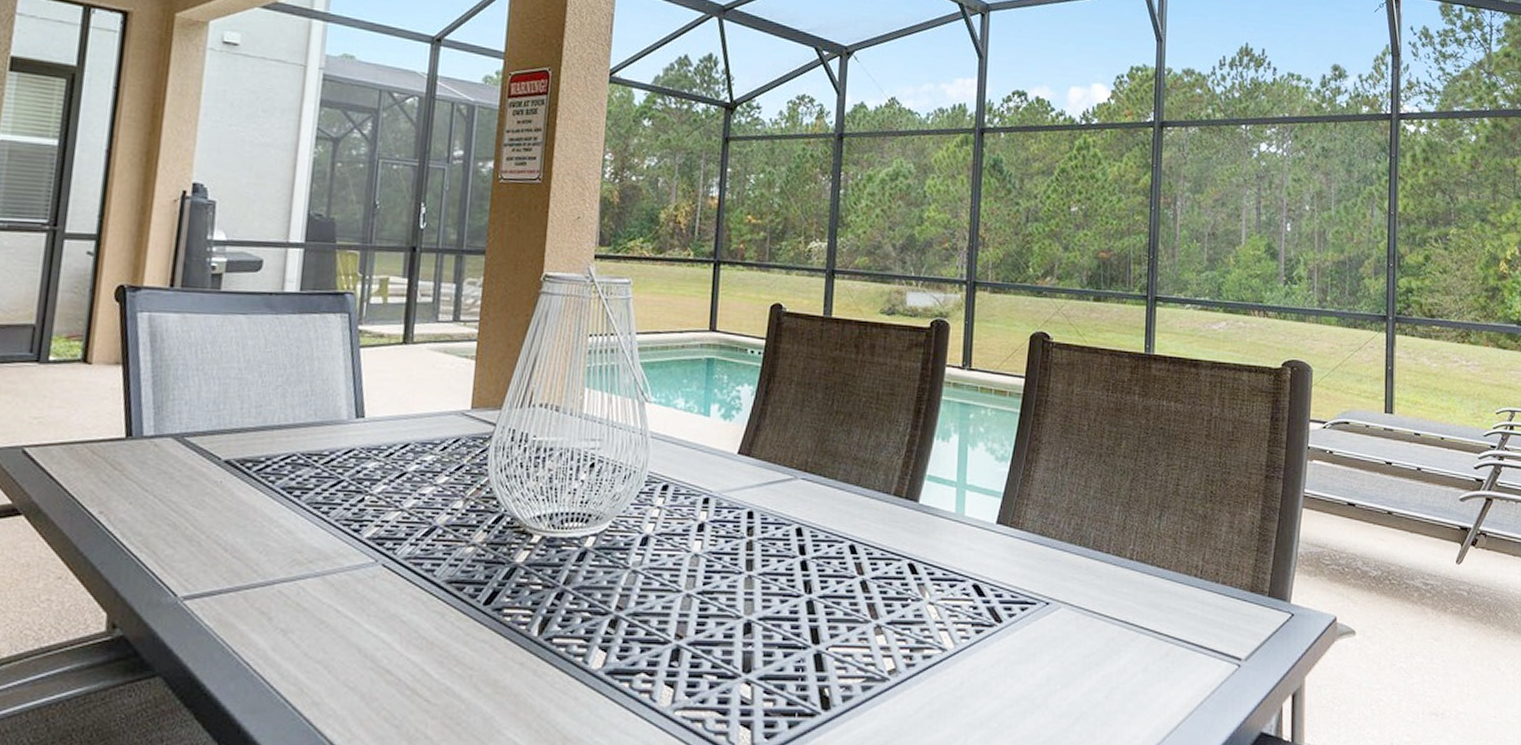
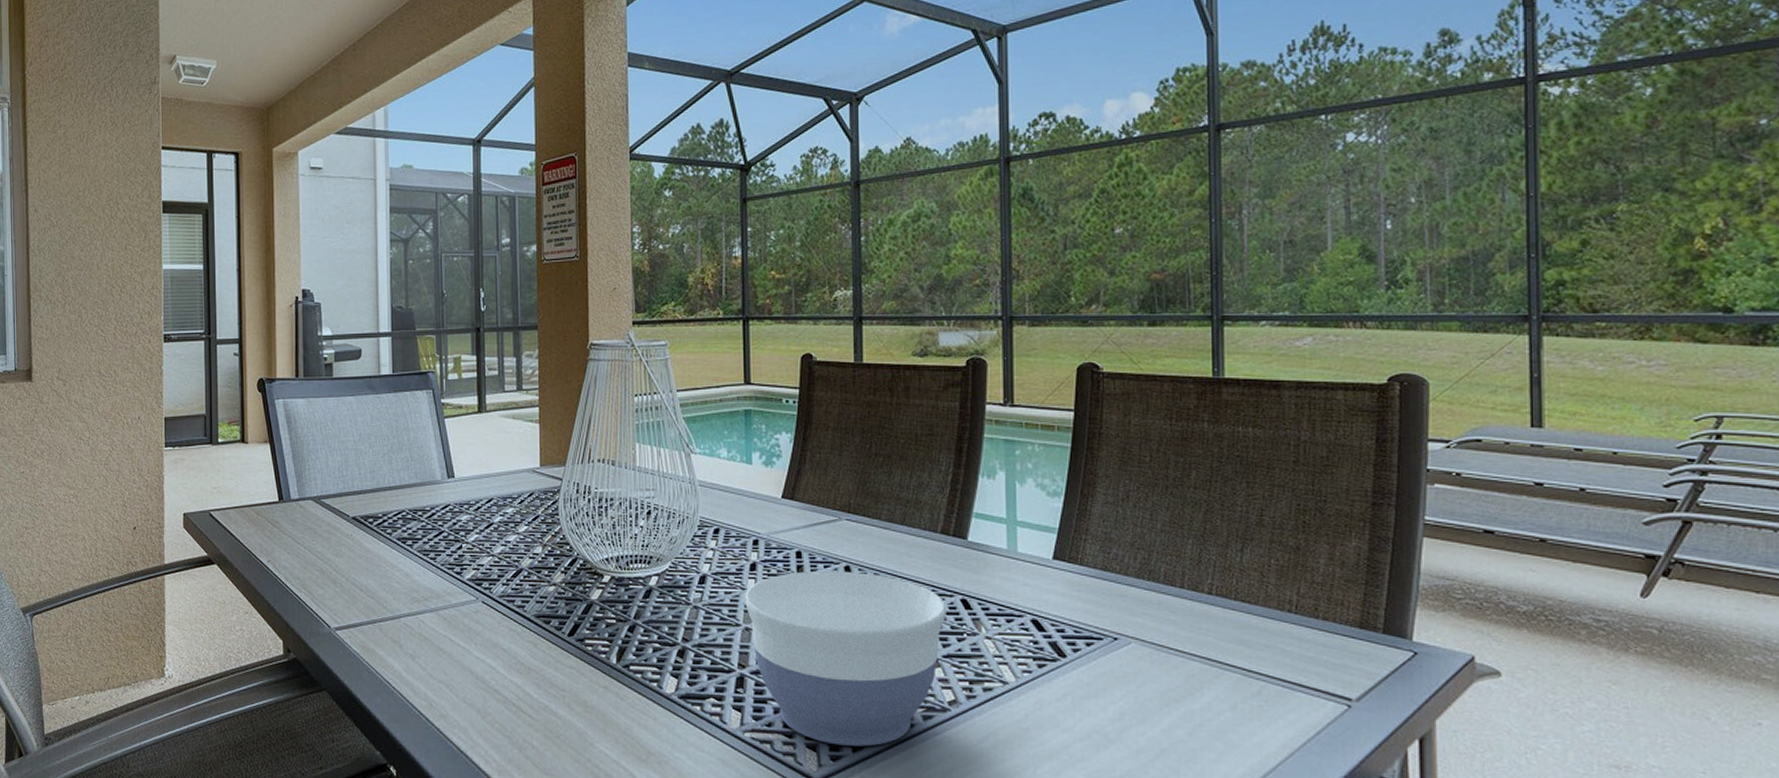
bowl: none [688,532,894,722] -> present [745,570,946,747]

